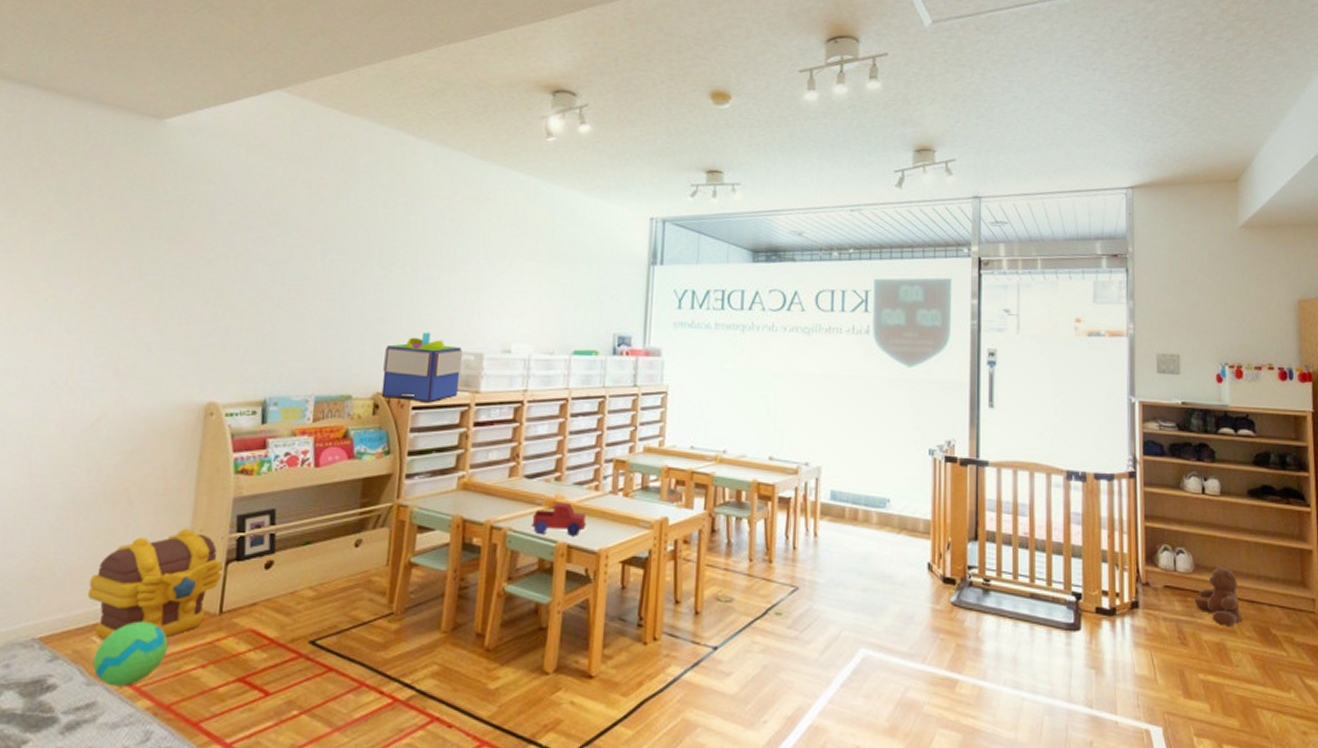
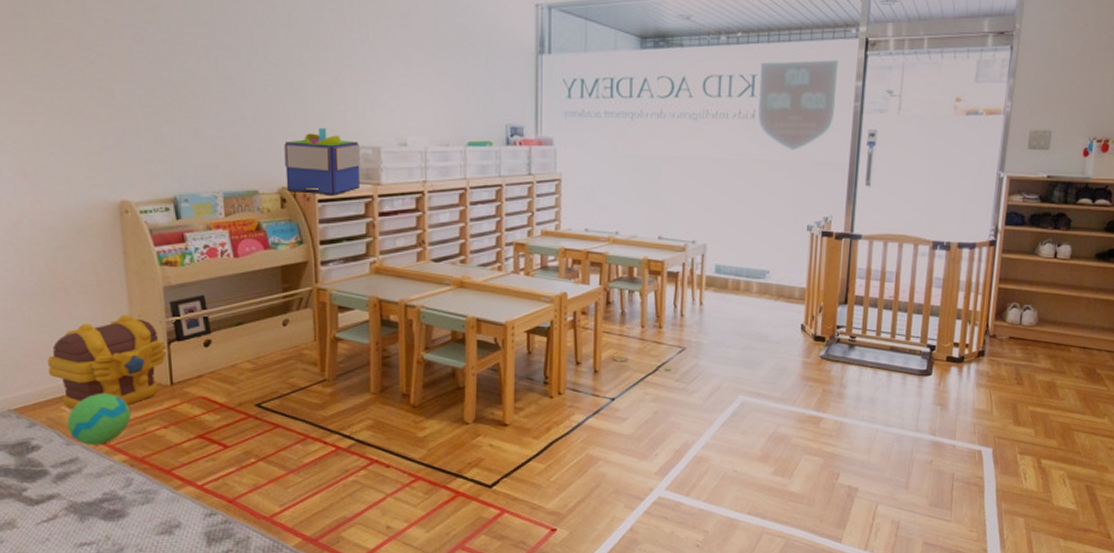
toy truck: present [531,502,587,536] -> none [442,282,493,311]
teddy bear: present [1193,565,1243,625] -> none [1033,319,1074,368]

